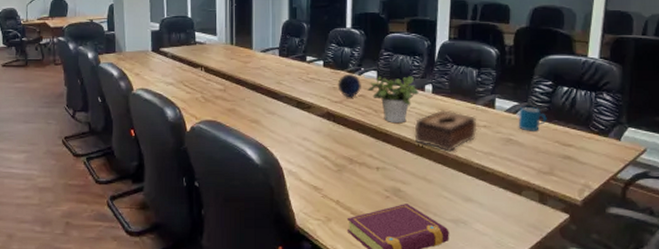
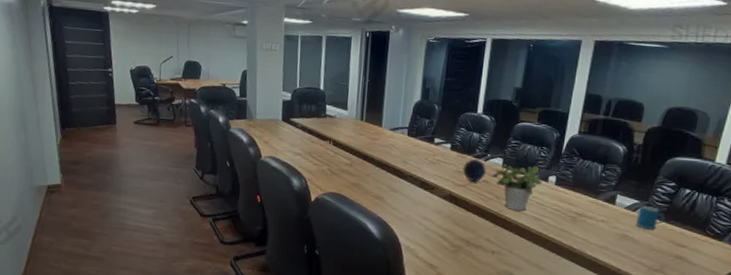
tissue box: present [414,109,477,152] -> none [532,201,596,243]

